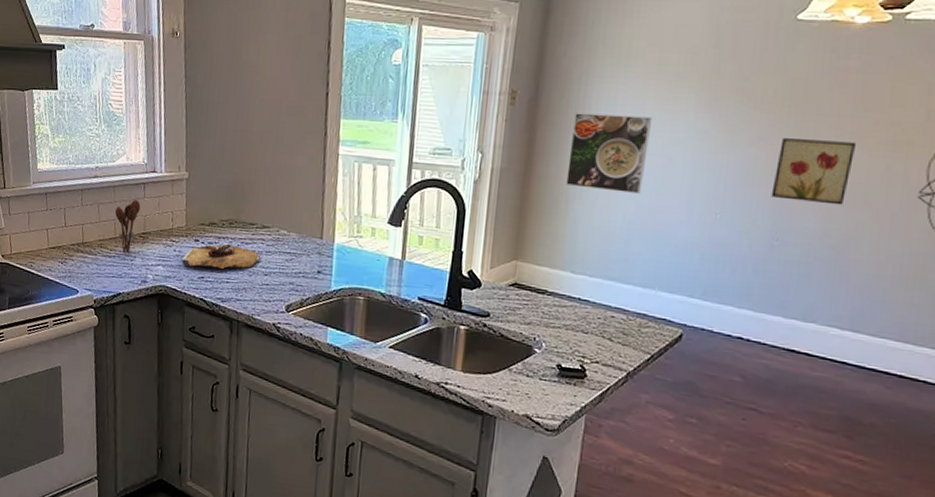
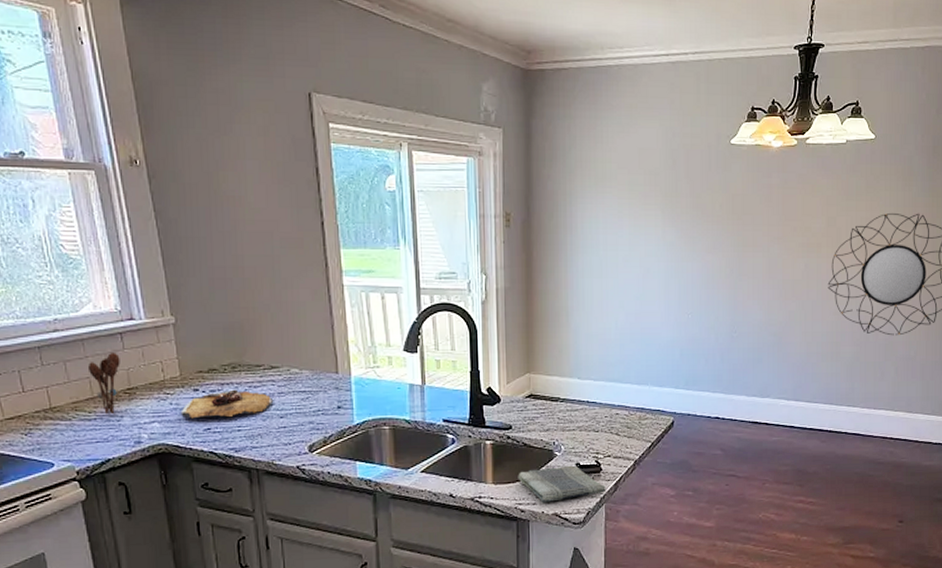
dish towel: none [489,362,589,403] -> present [518,465,606,502]
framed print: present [566,113,652,193] -> none [563,232,629,302]
wall art: present [771,138,857,205] -> none [727,246,783,299]

